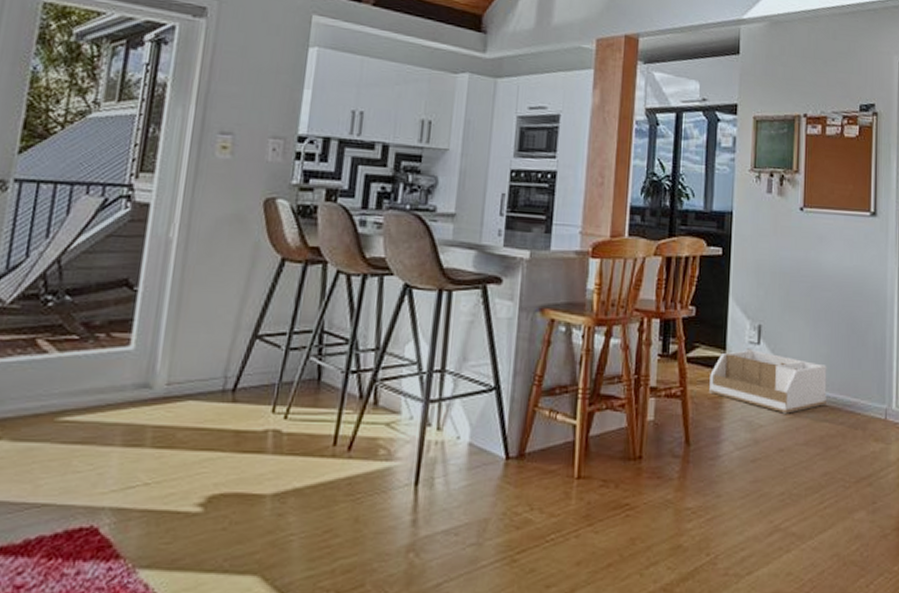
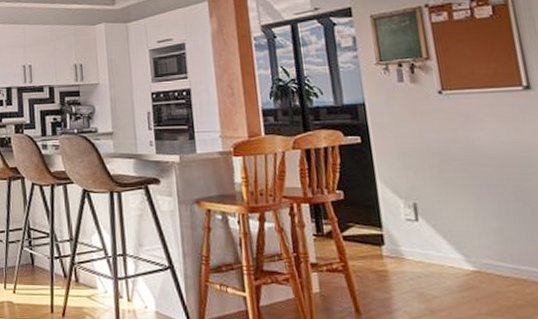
storage bin: present [709,348,827,414] -> none [369,225,507,285]

